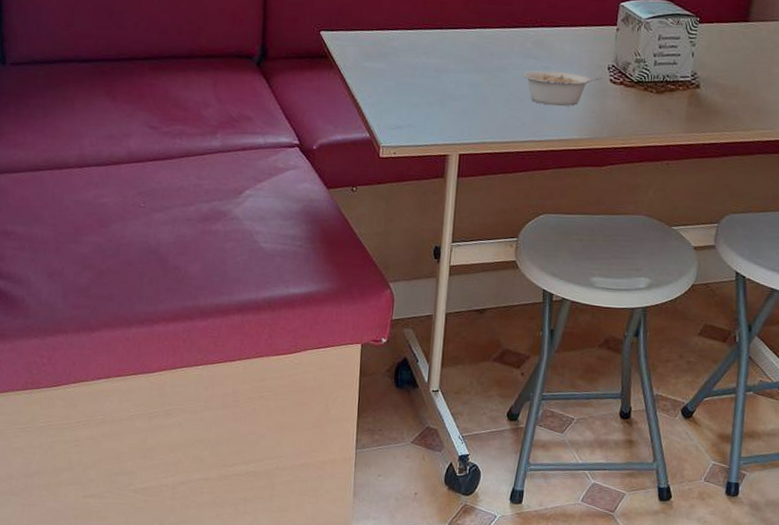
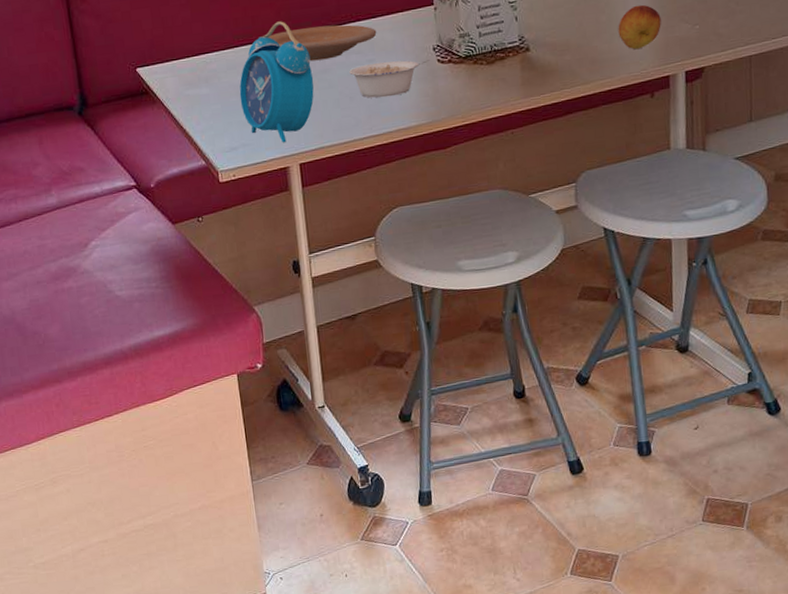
alarm clock: none [414,12,490,131] -> present [239,21,314,143]
plate: none [451,23,558,59] -> present [267,24,377,61]

